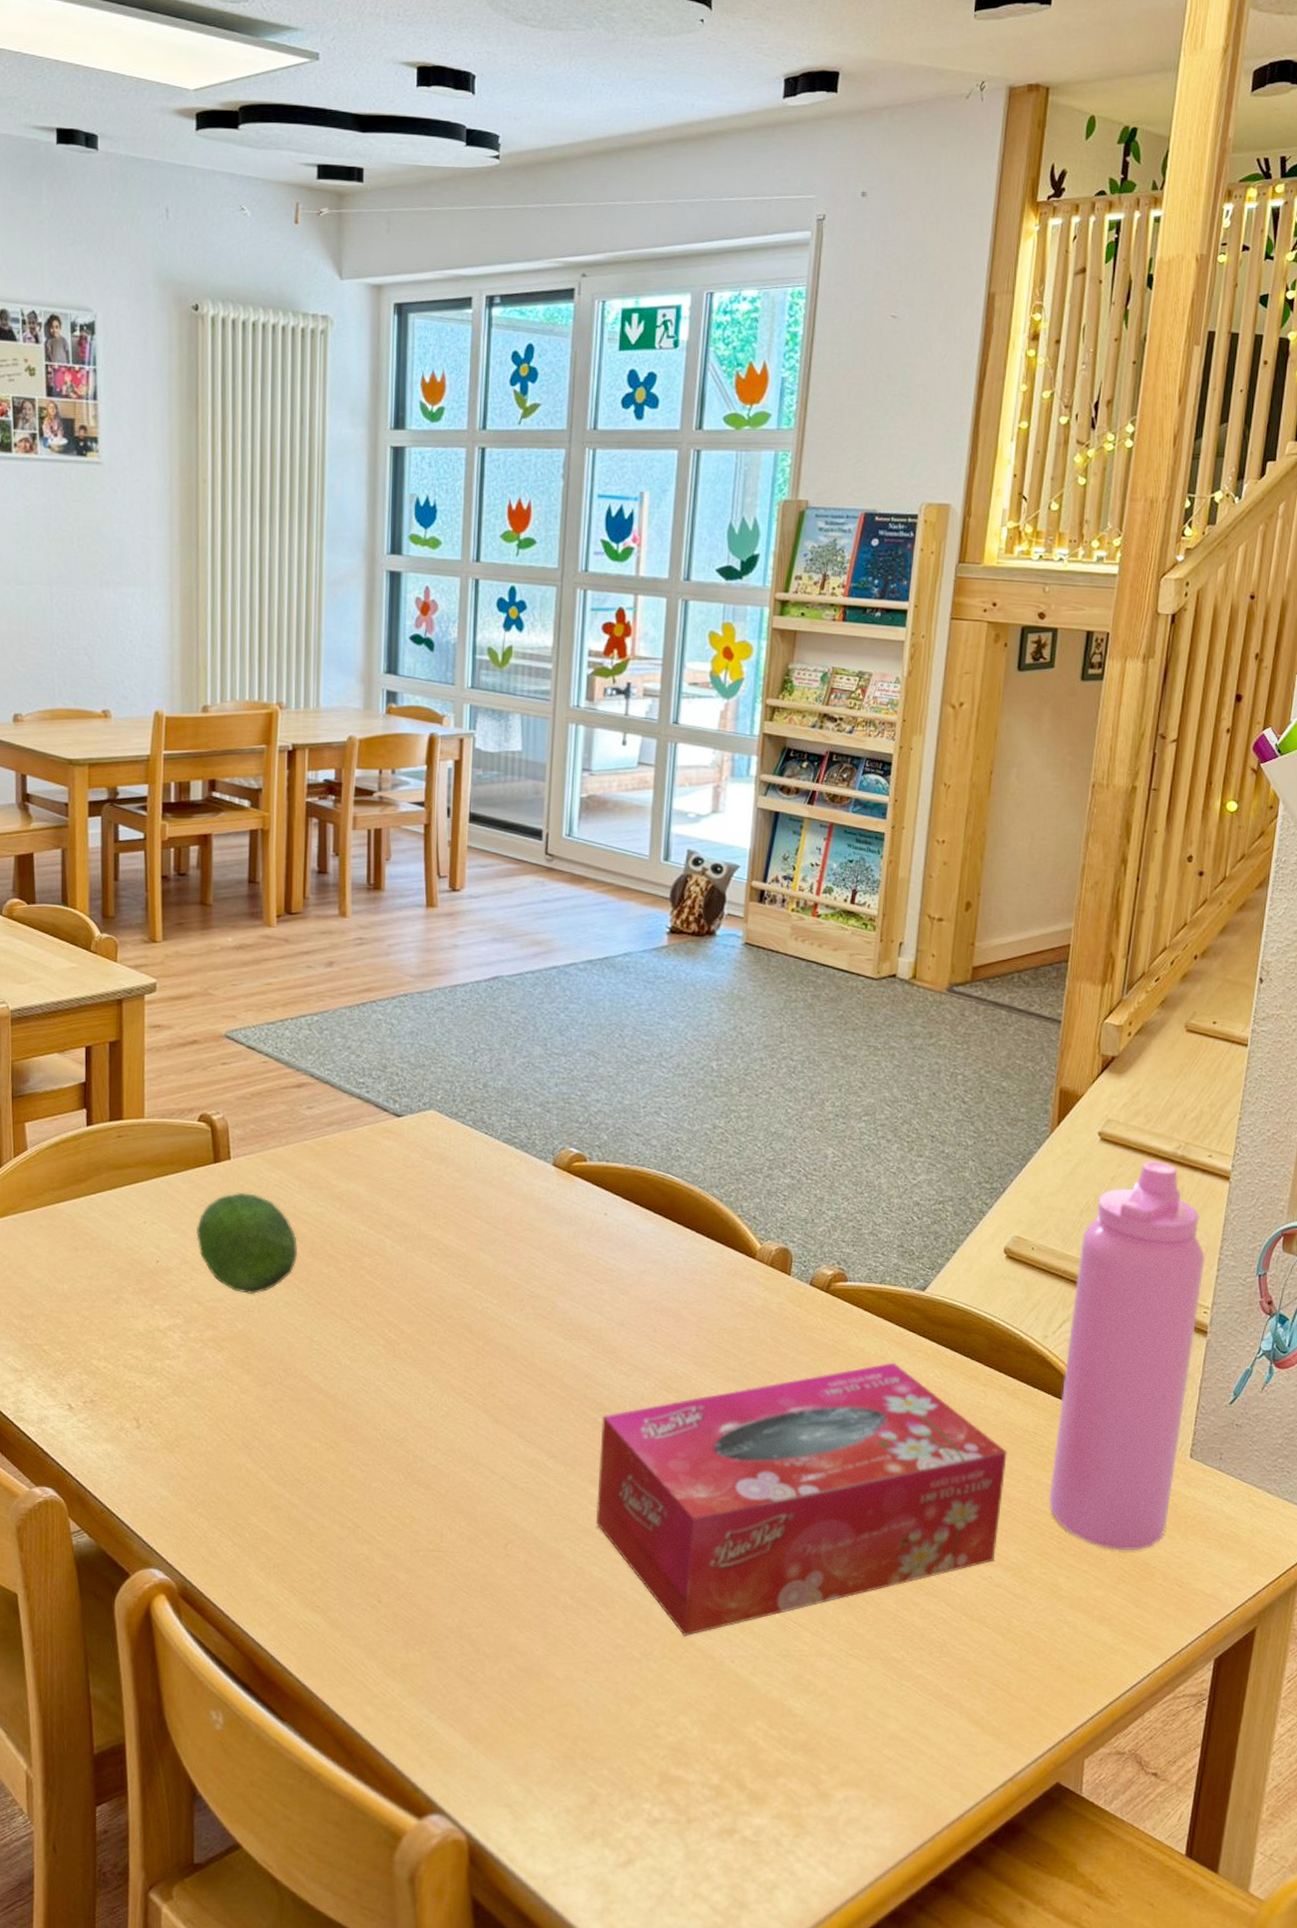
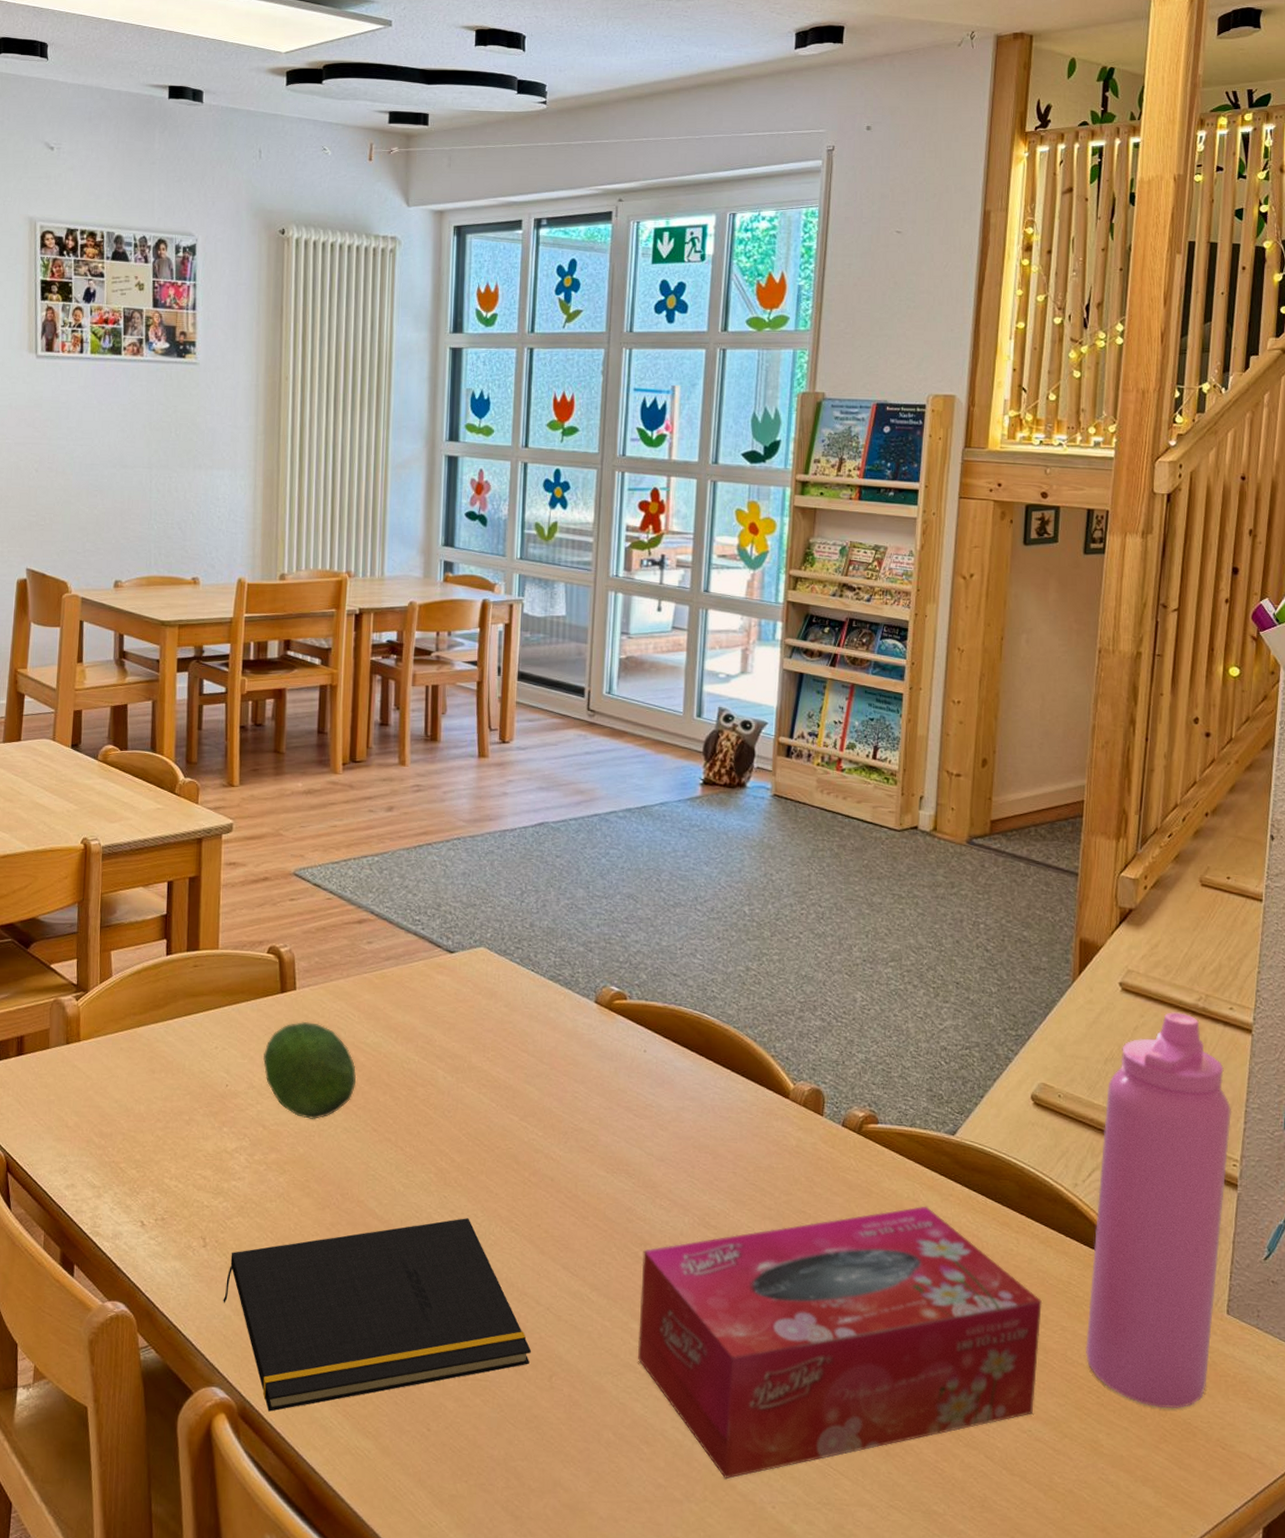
notepad: none [159,1390,487,1590] -> present [223,1218,532,1412]

